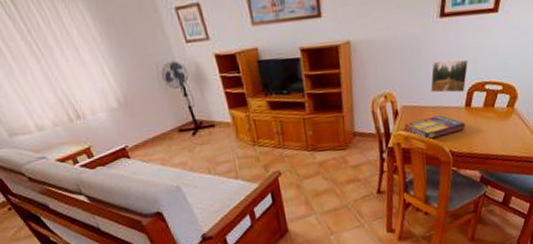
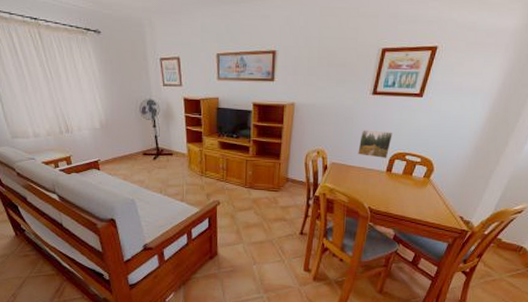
game compilation box: present [404,115,465,139] -> none [331,175,385,194]

